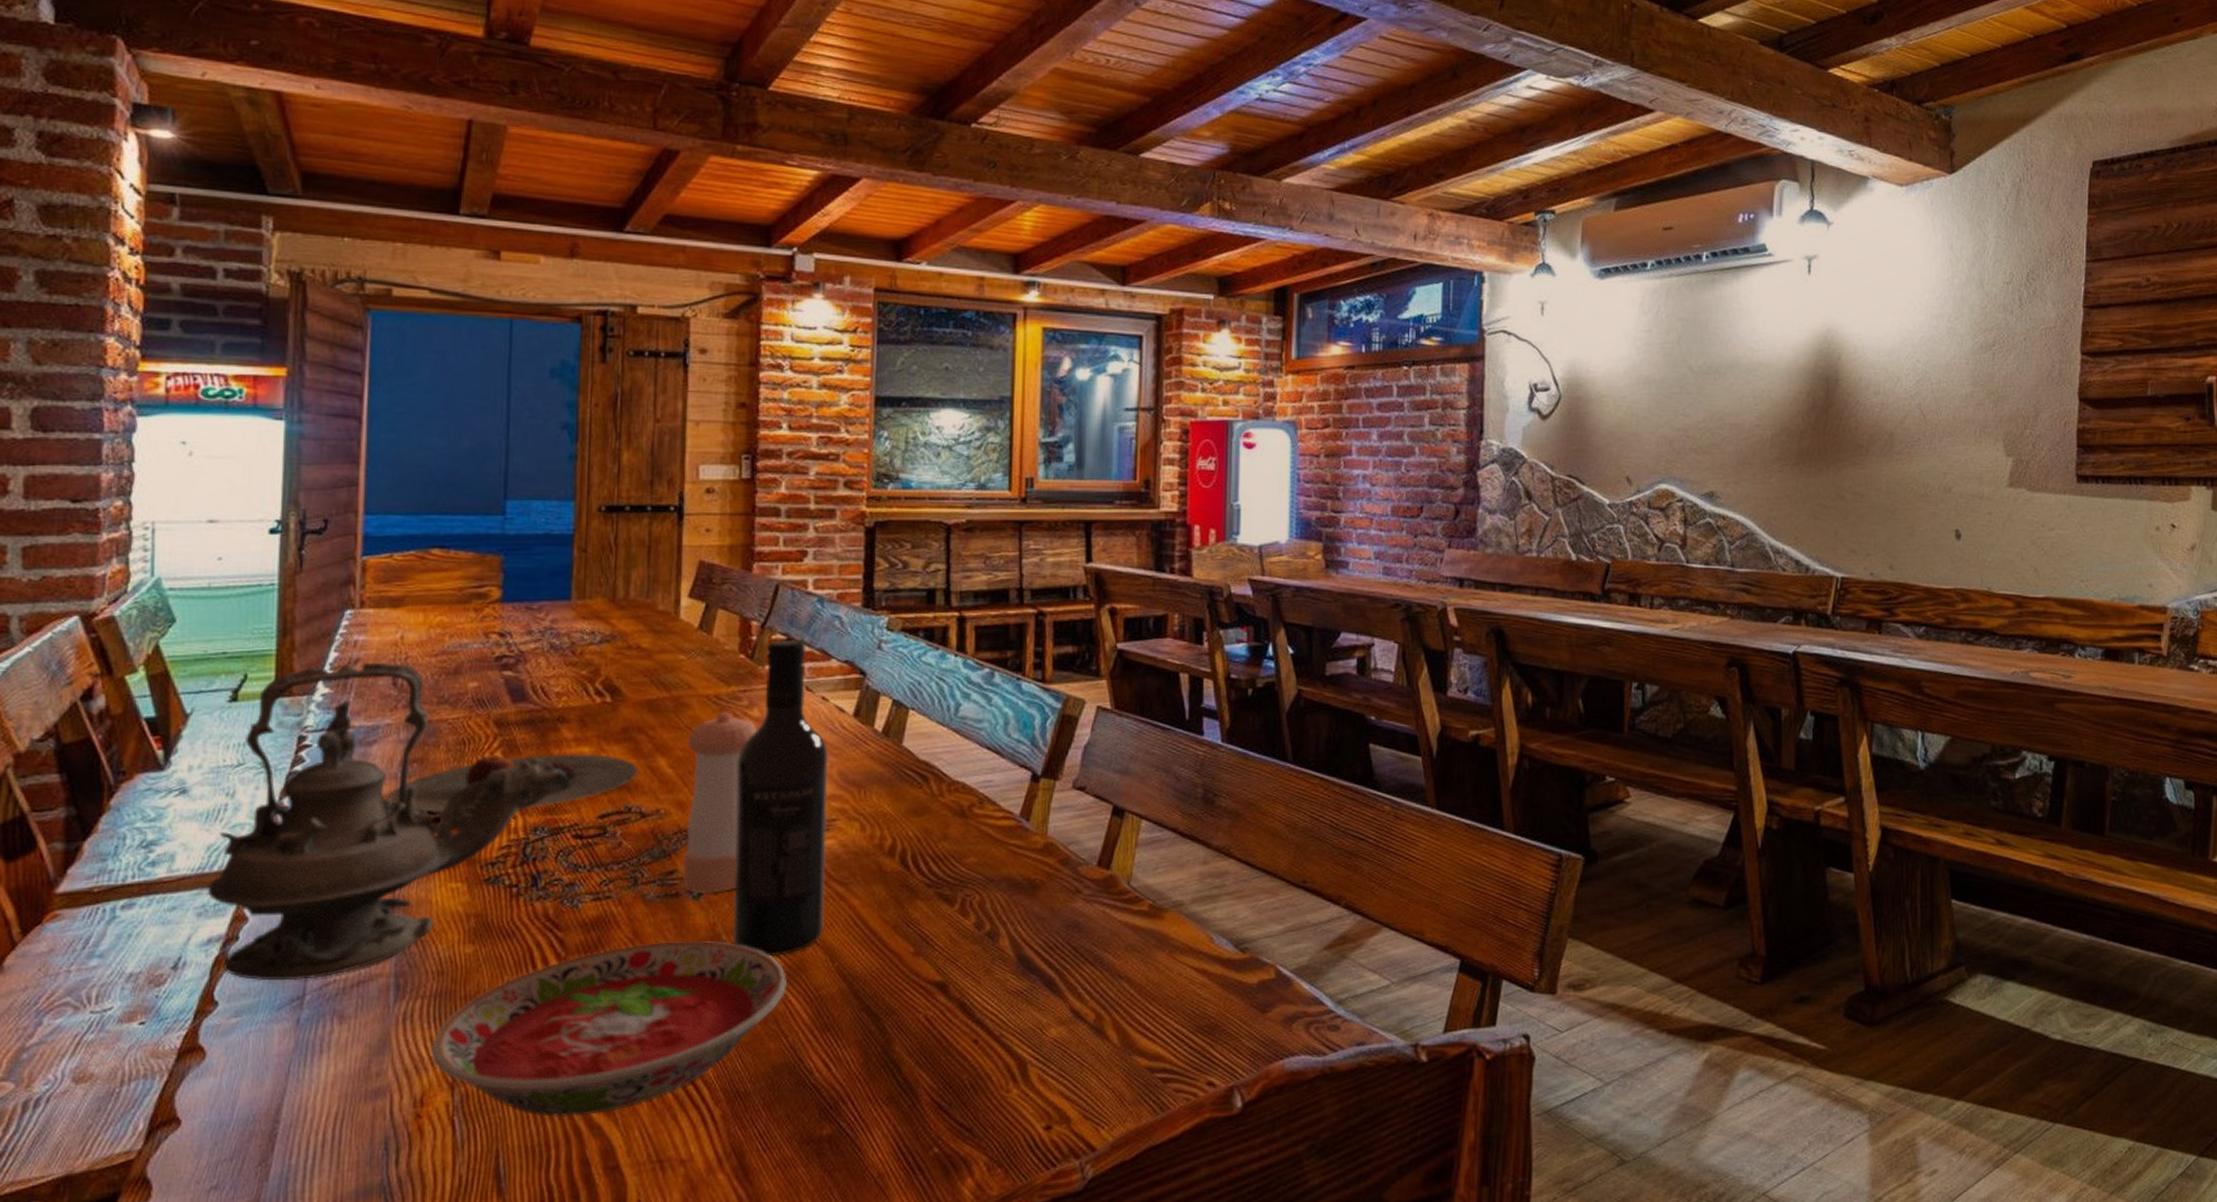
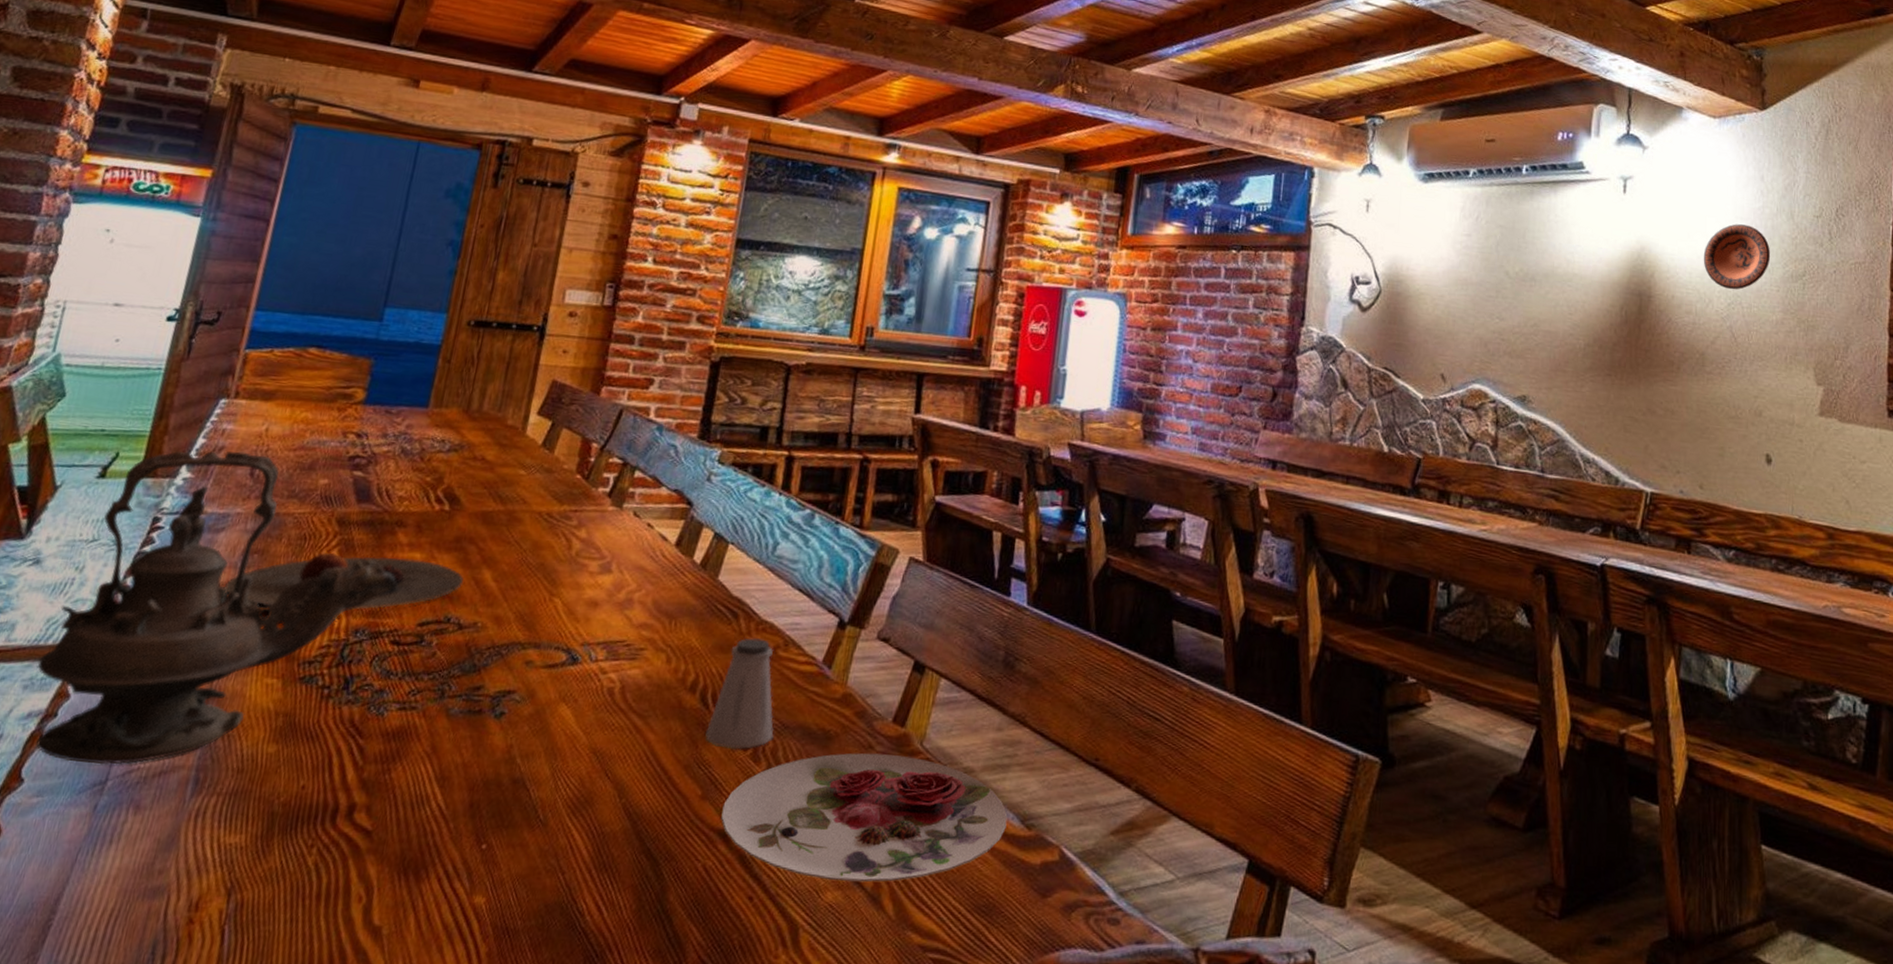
bowl: present [431,940,787,1117] -> none [215,759,573,939]
pepper shaker: present [683,712,757,893] -> none [487,530,582,714]
wine bottle: present [733,639,829,956] -> none [527,463,647,786]
saltshaker: none [910,799,979,906] -> present [705,638,774,750]
plate: none [937,897,1221,1018] -> present [721,753,1008,883]
decorative plate: none [1891,297,1960,366] -> present [1703,224,1771,290]

